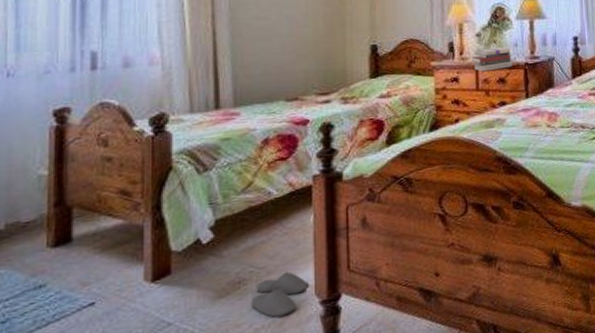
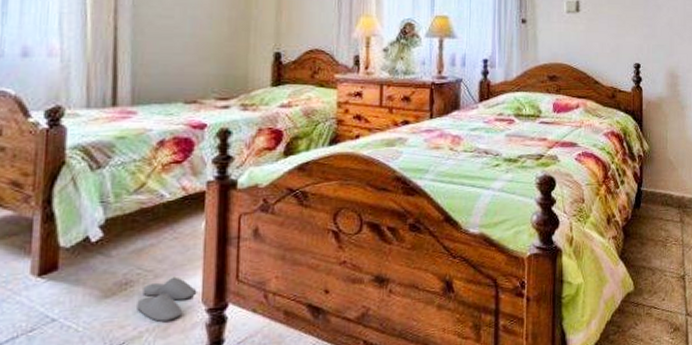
books: present [472,47,513,73] -> none [377,64,419,89]

